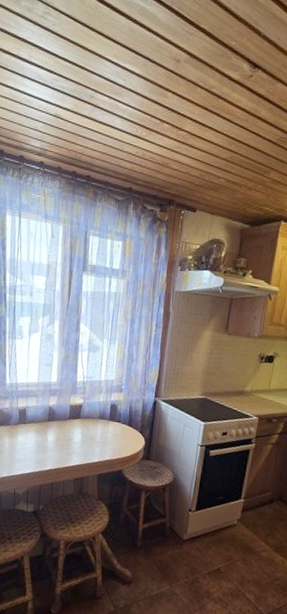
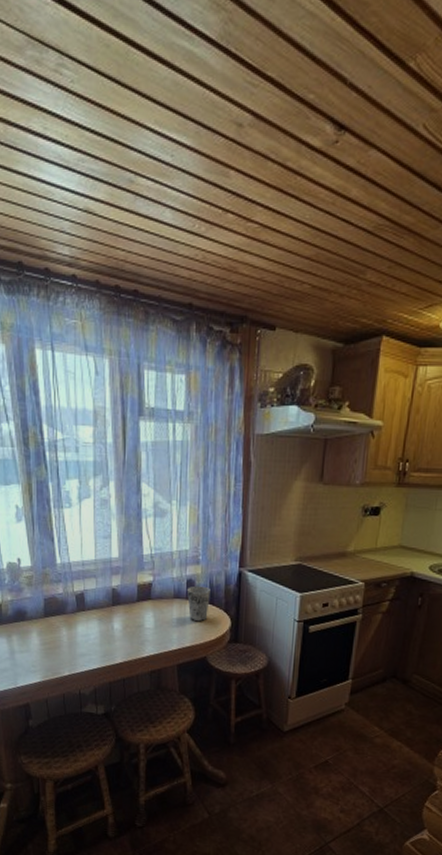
cup: none [110,409,130,440] -> present [187,585,210,622]

